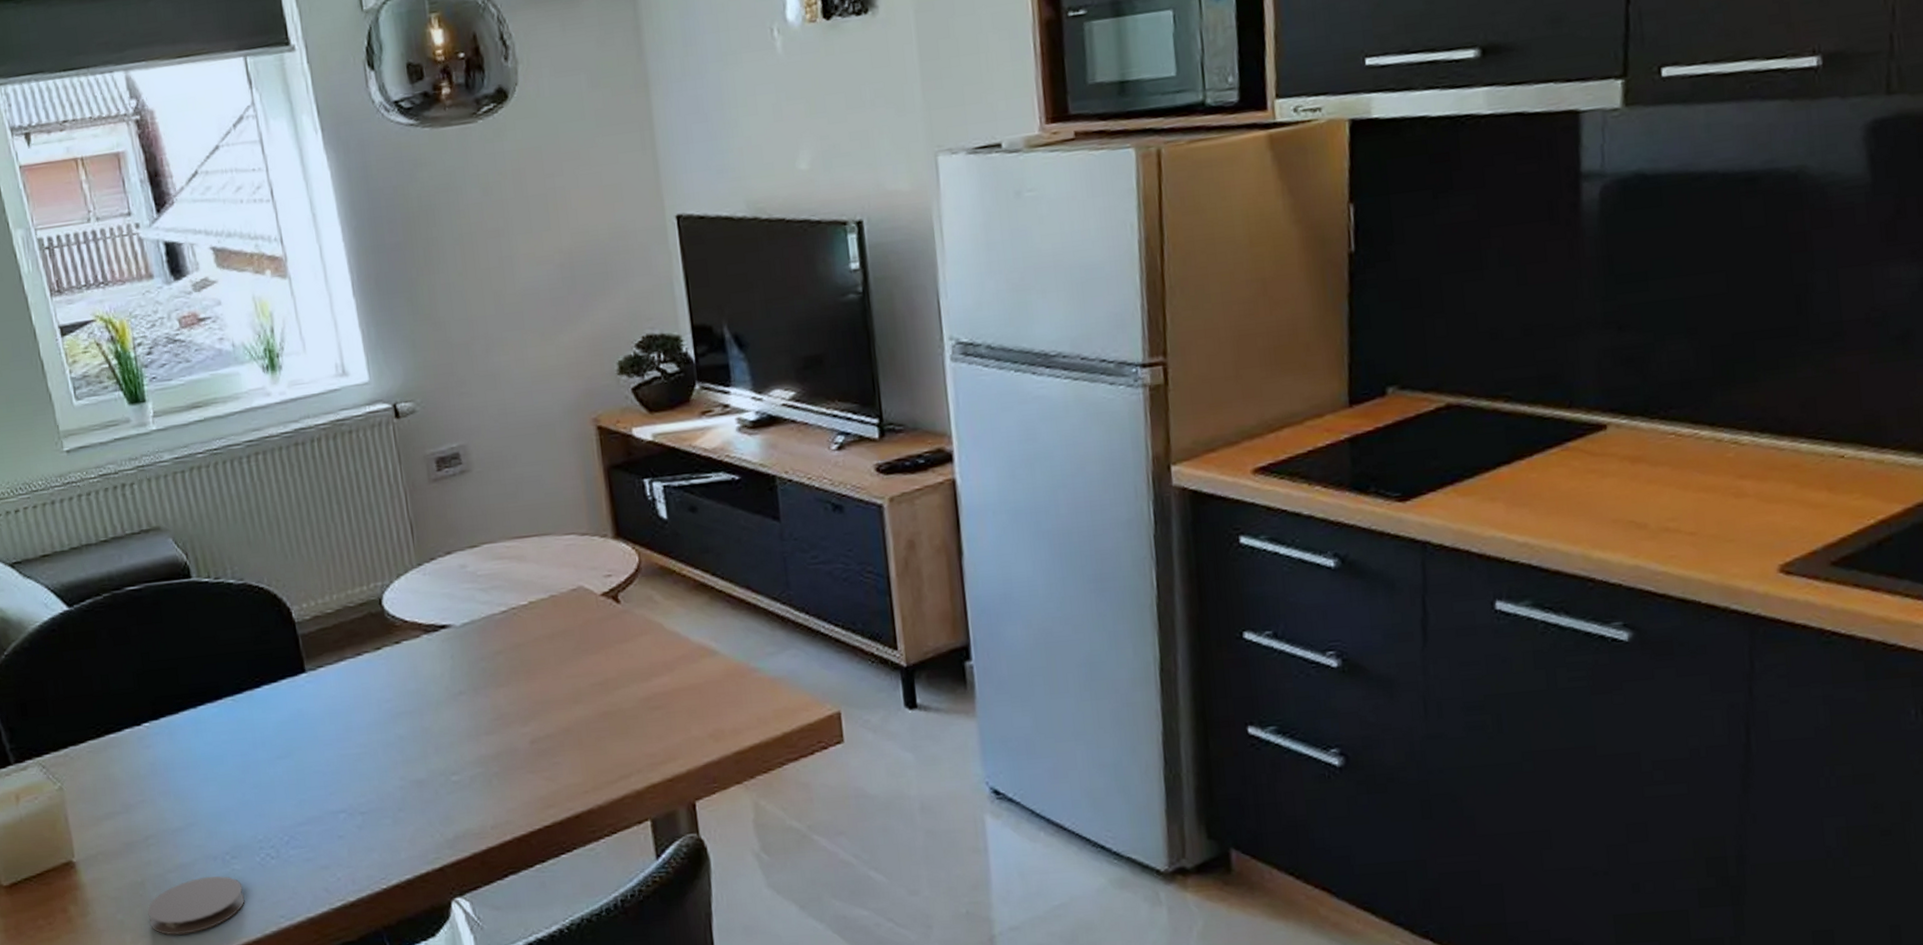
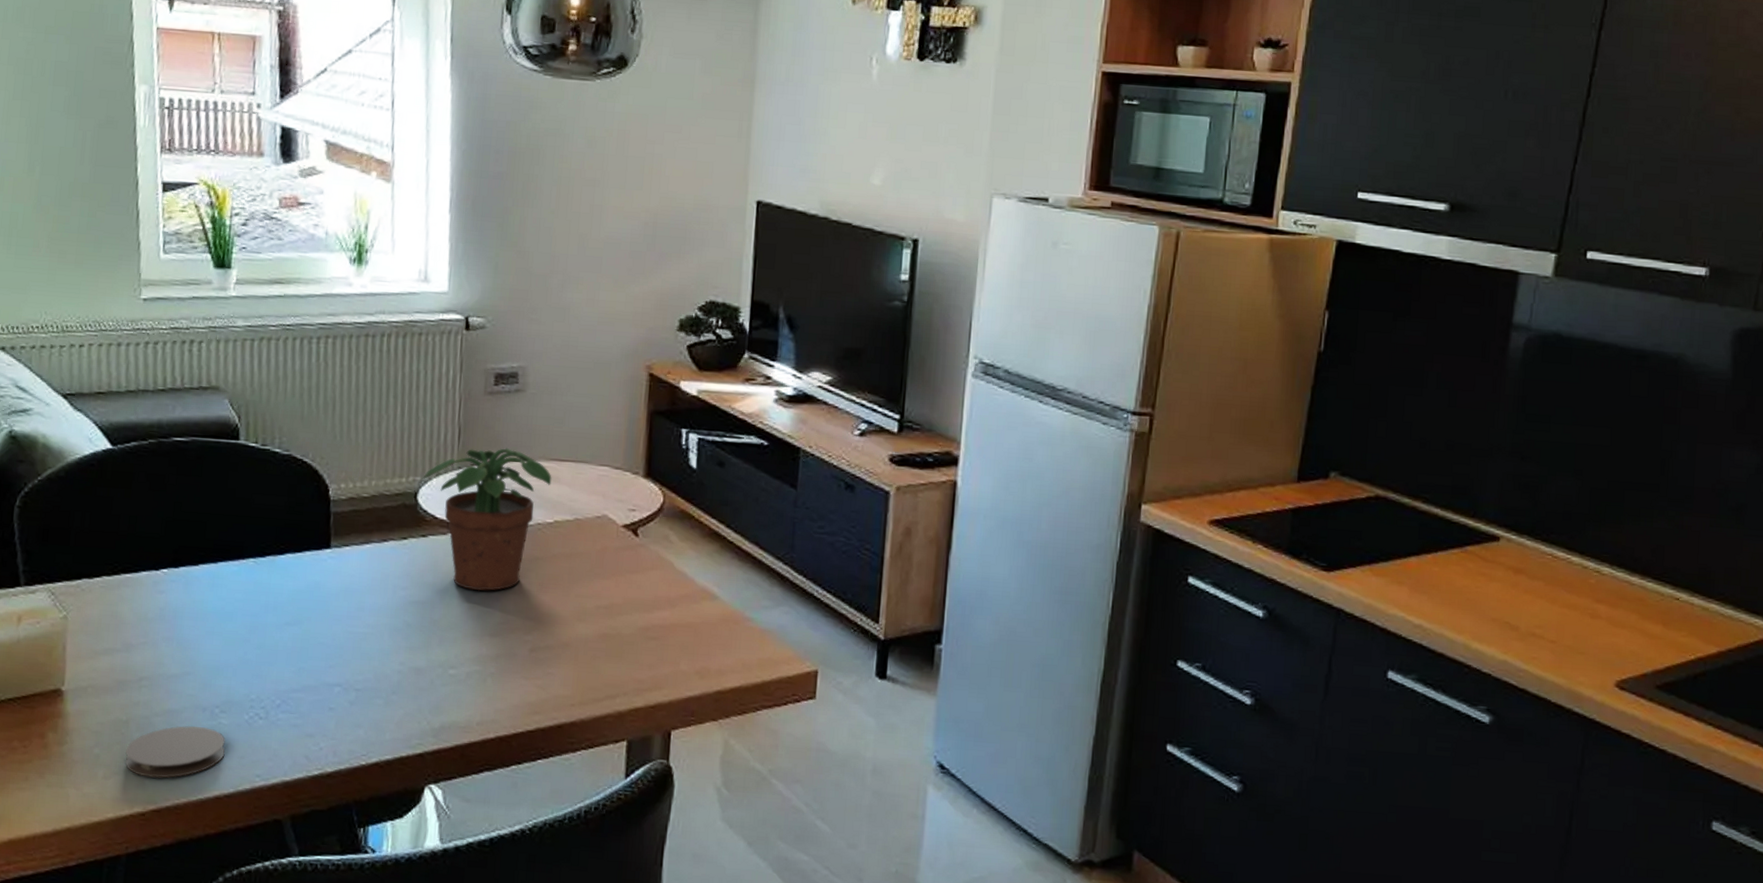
potted plant: none [383,534,518,691] -> present [422,447,552,591]

